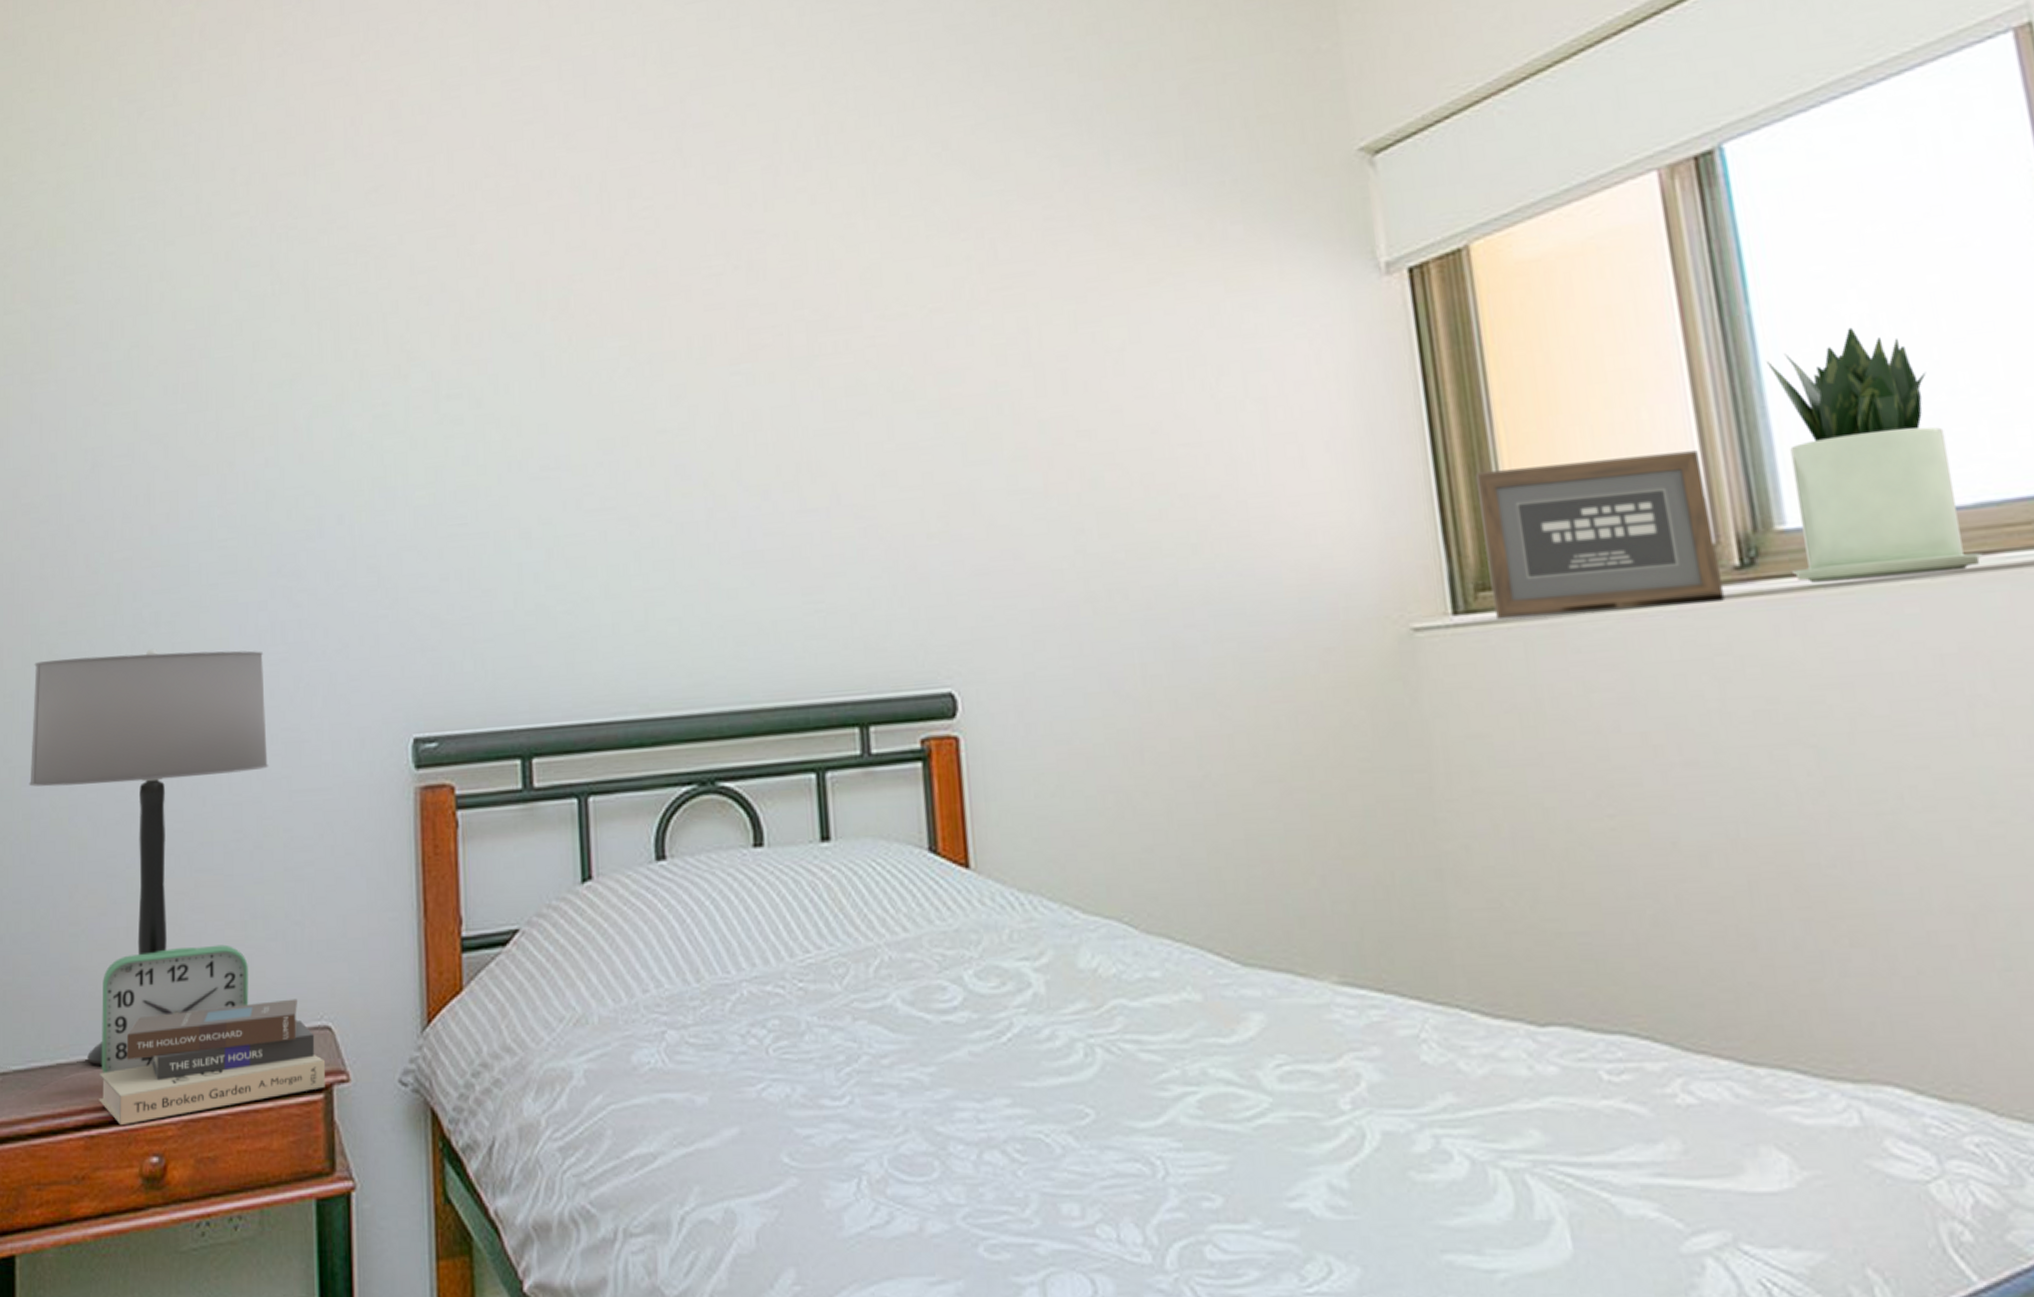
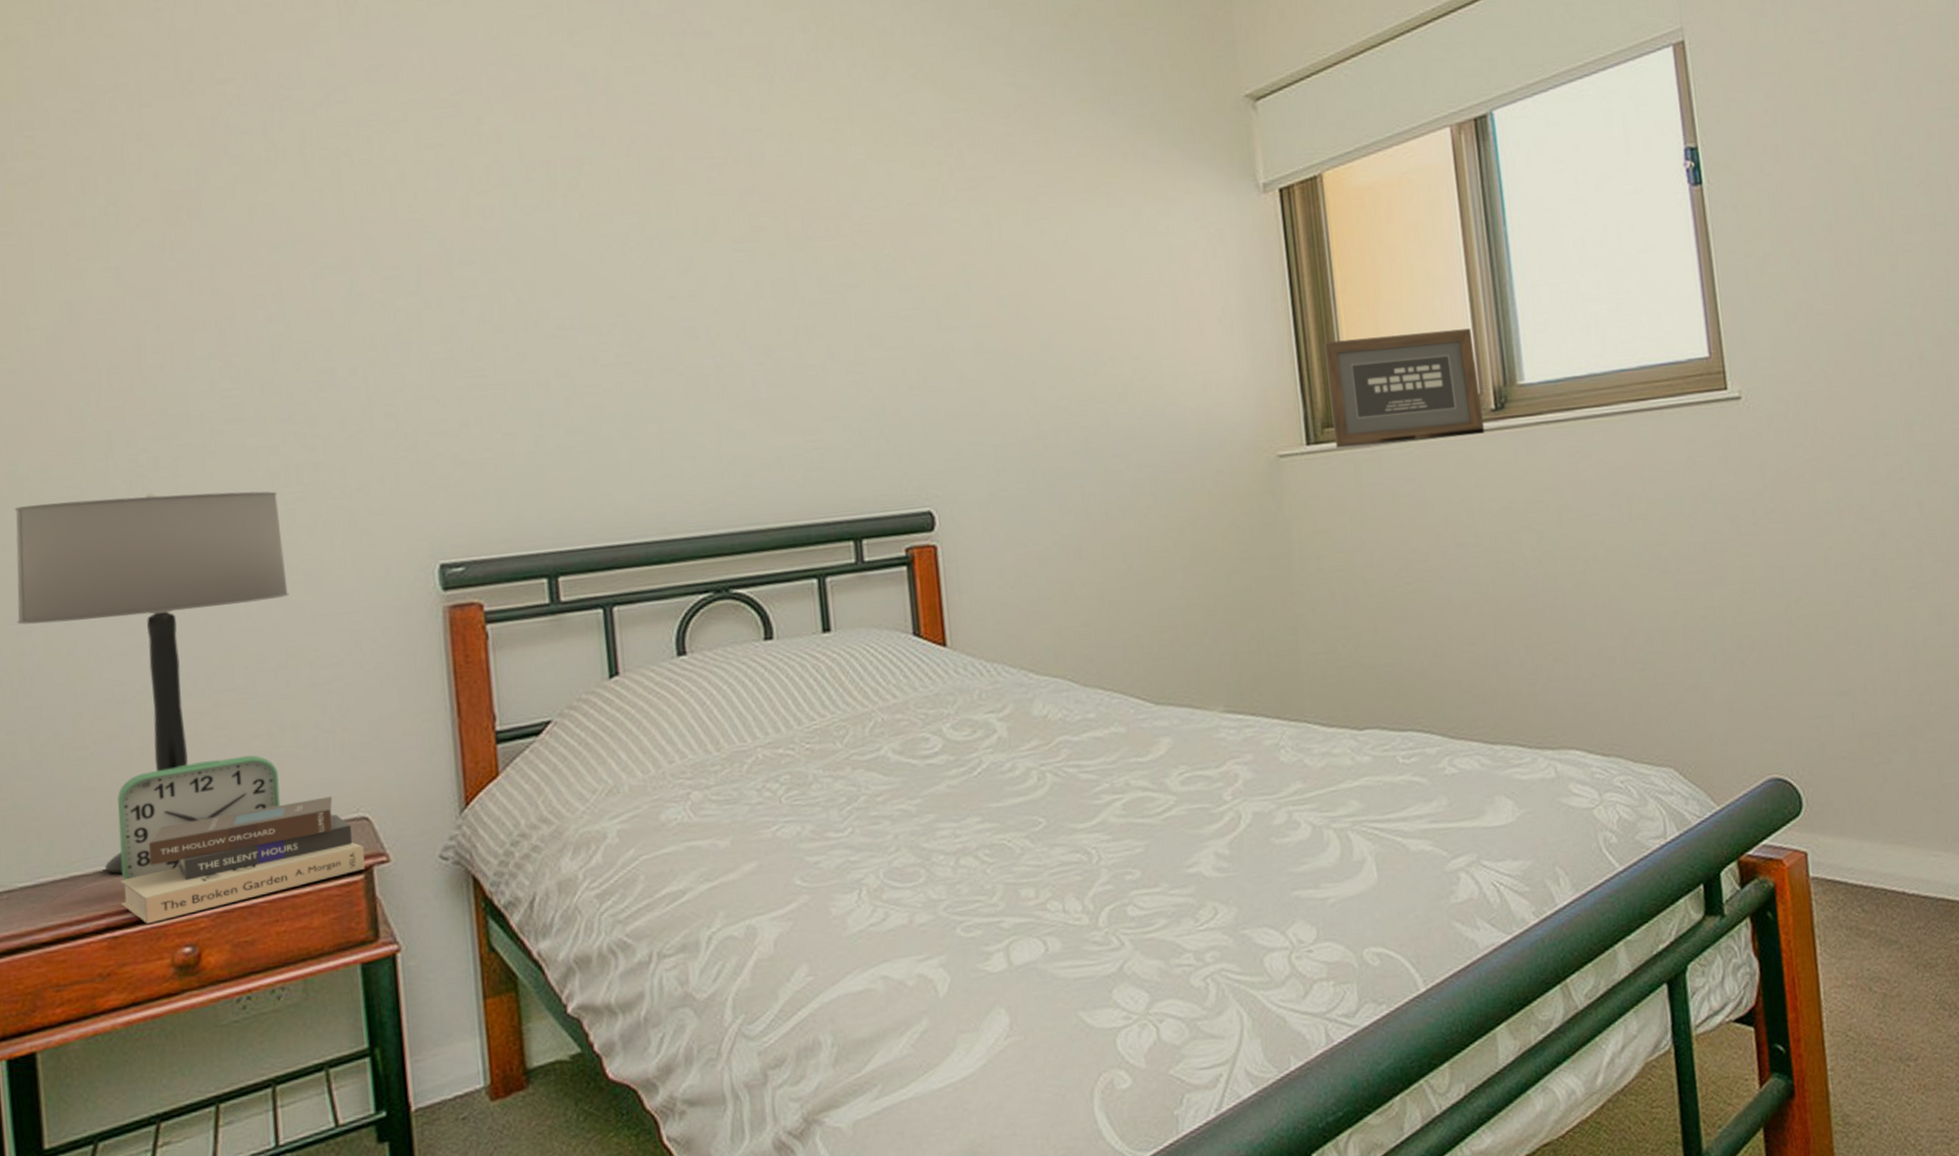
planter: present [1767,327,1983,583] -> none [1516,245,1641,420]

